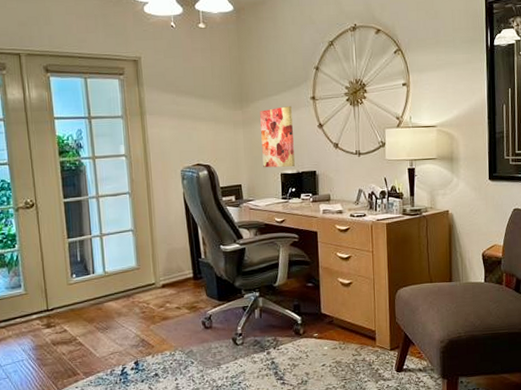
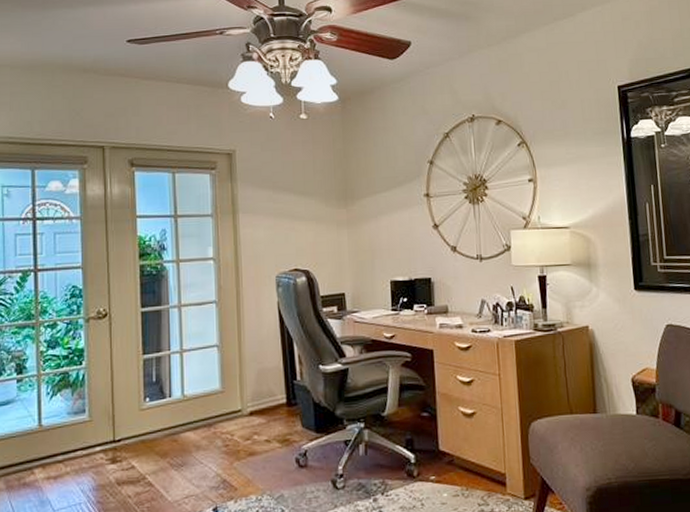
wall art: present [260,106,295,168] -> none [367,204,407,274]

